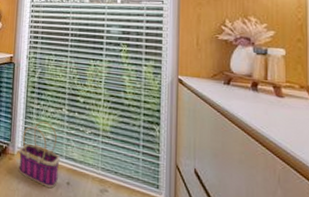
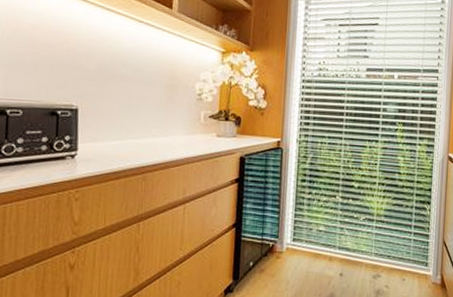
basket: present [18,121,60,189] -> none [287,212,333,283]

